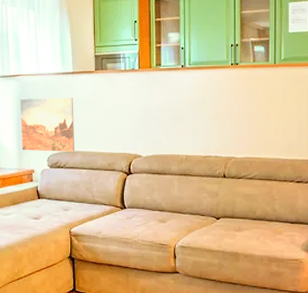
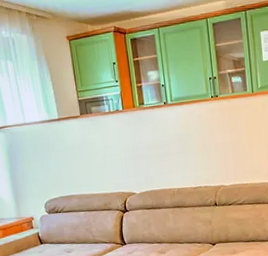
wall art: present [19,98,75,152] -> none [9,144,70,200]

